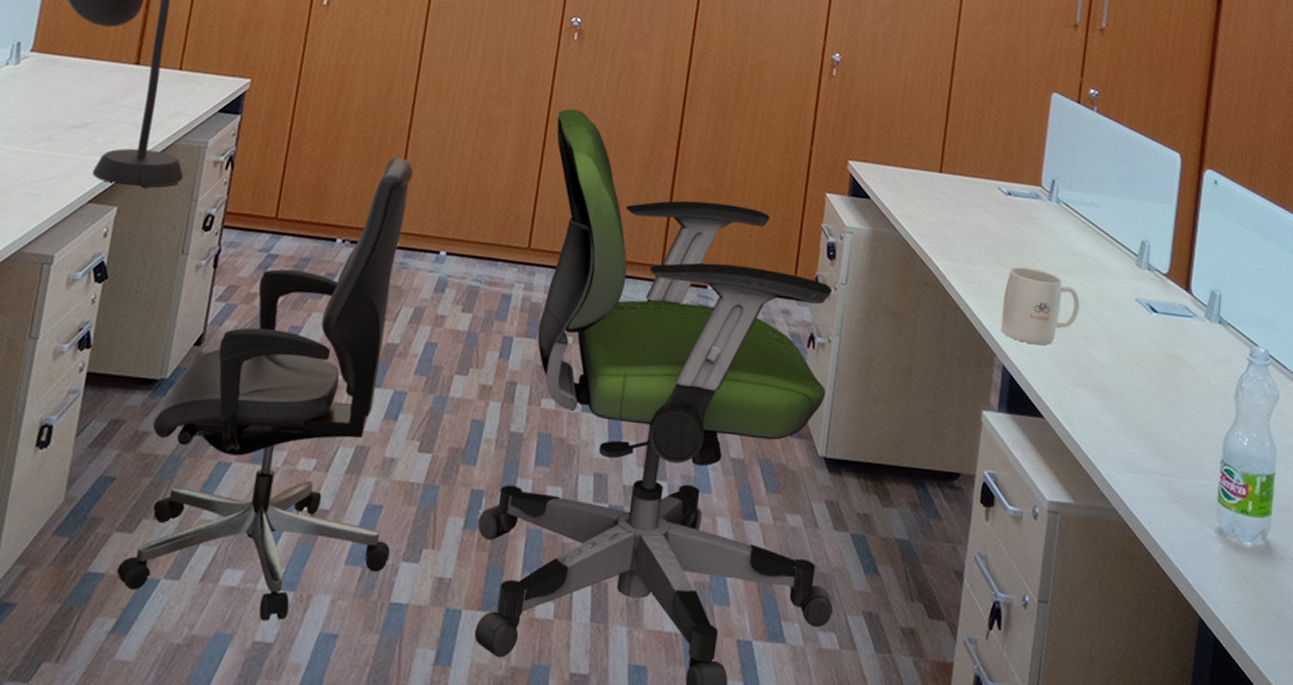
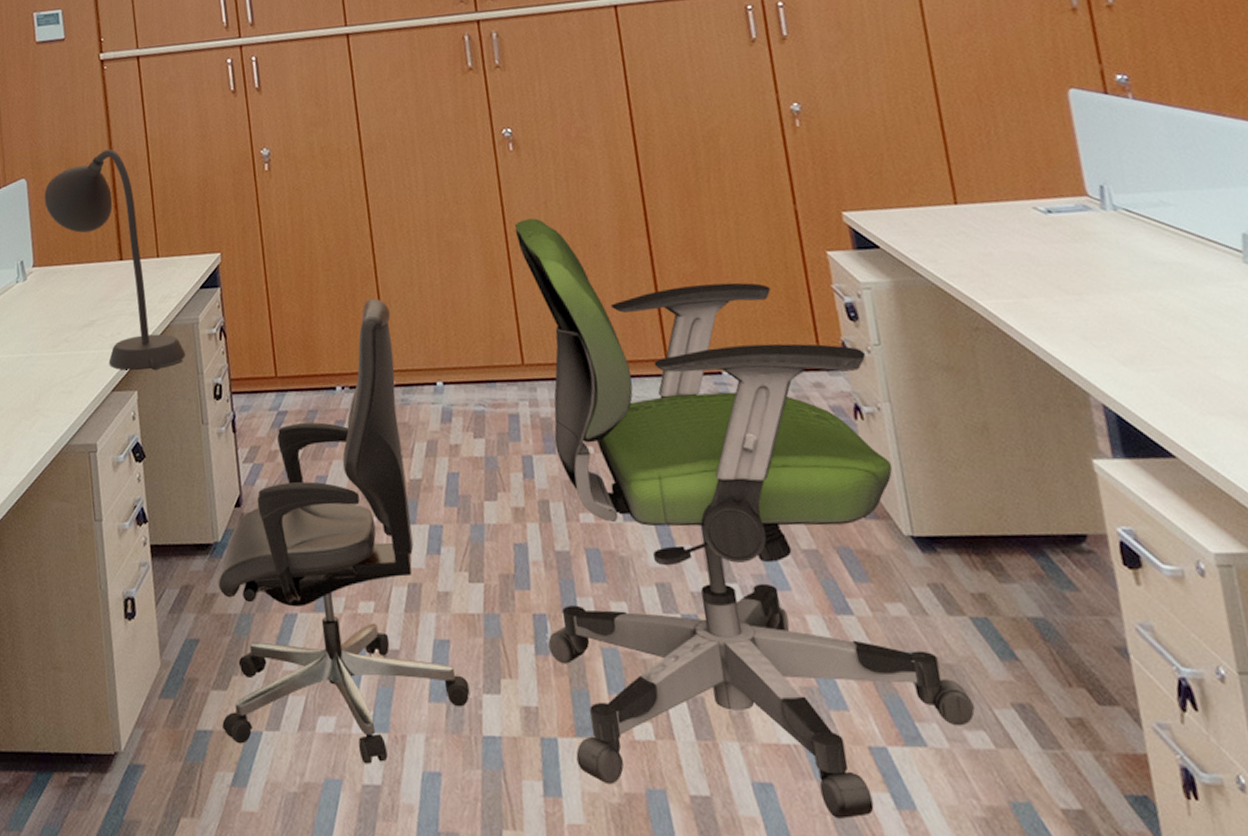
mug: present [1000,267,1080,346] -> none [1076,289,1184,376]

